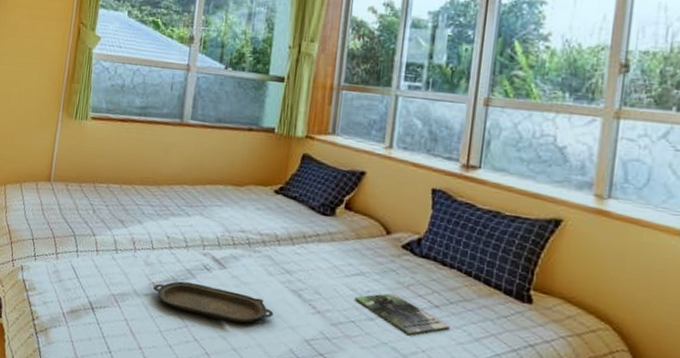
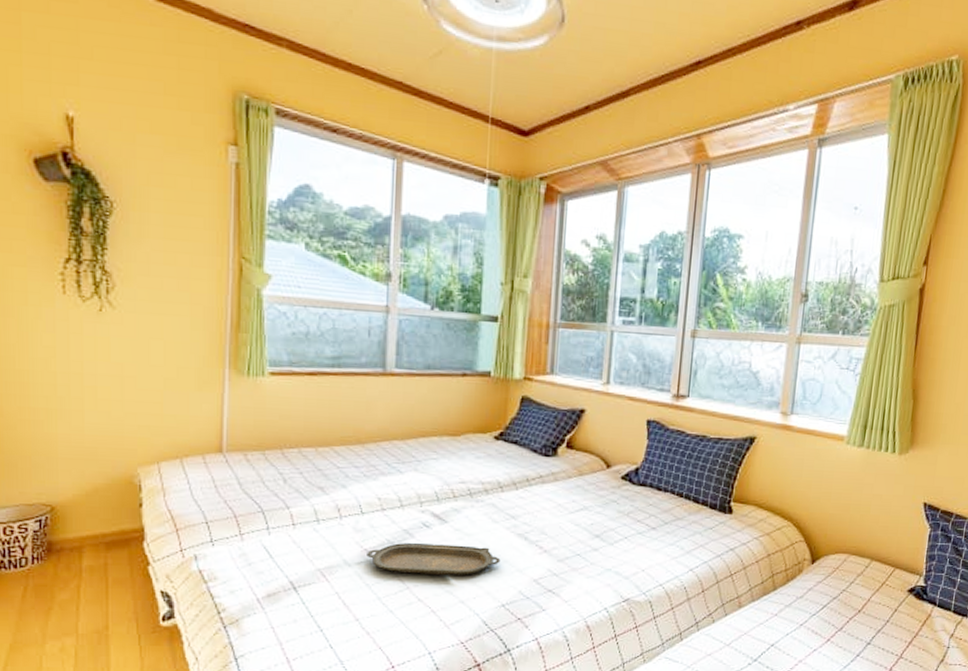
magazine: present [355,292,450,336] -> none [580,522,665,559]

